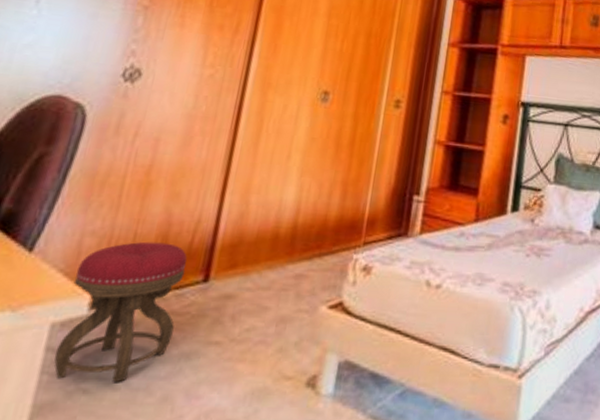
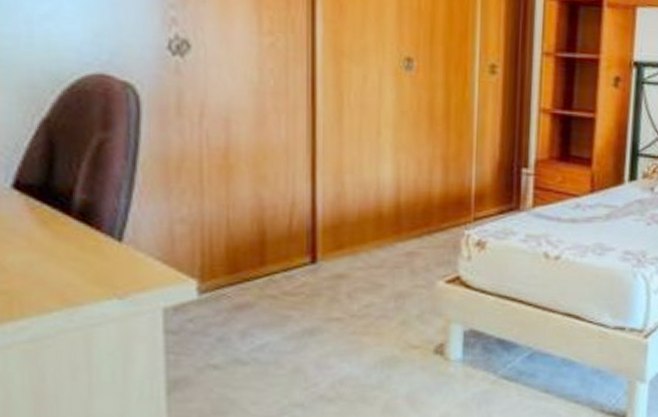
stool: present [54,241,187,383] -> none [175,226,290,359]

